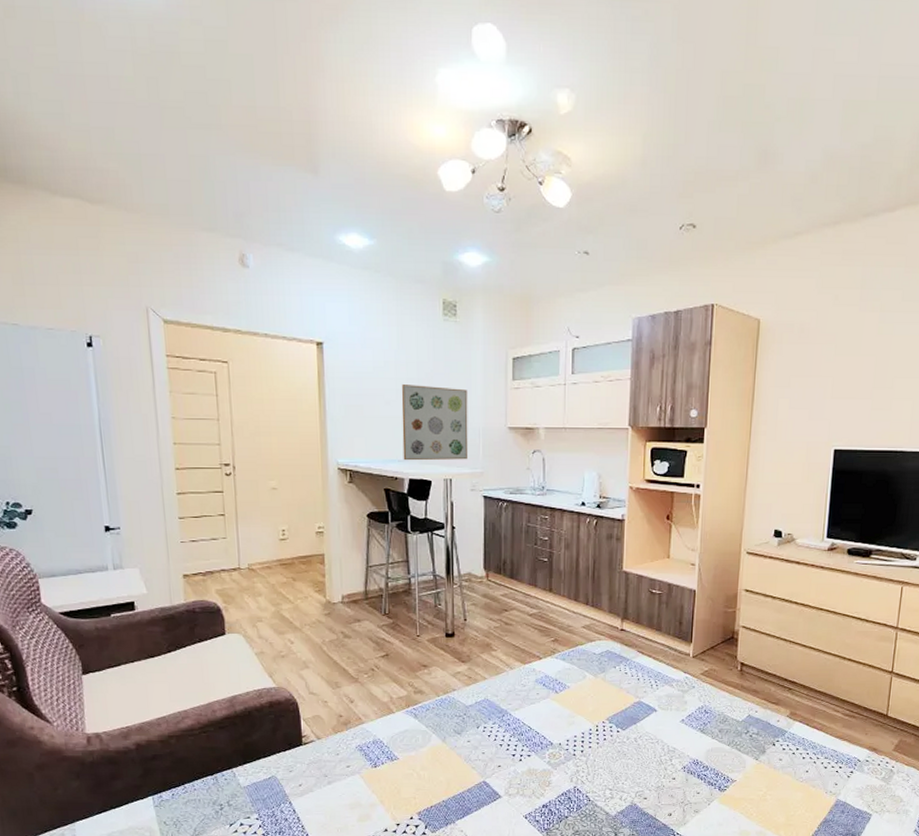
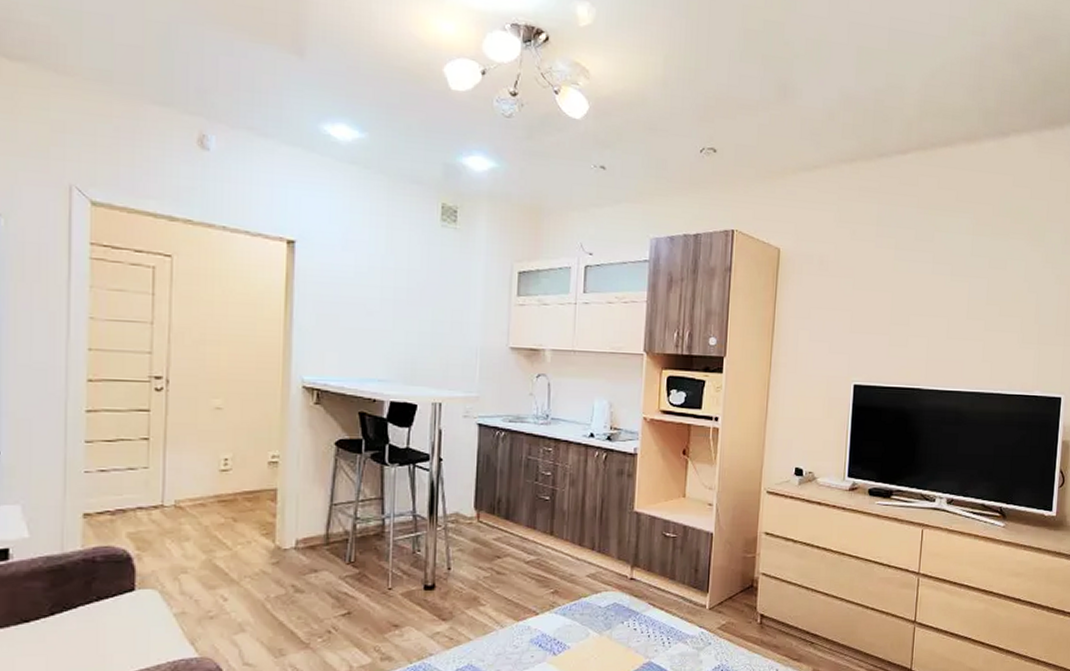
wall art: present [401,385,468,461] -> none [384,294,465,382]

